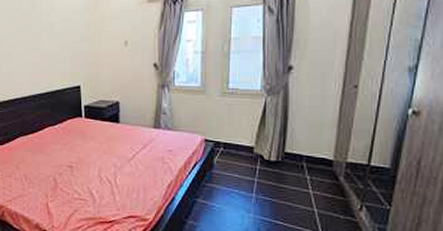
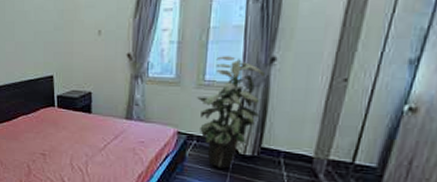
indoor plant: none [222,65,284,175] -> present [197,56,265,169]

